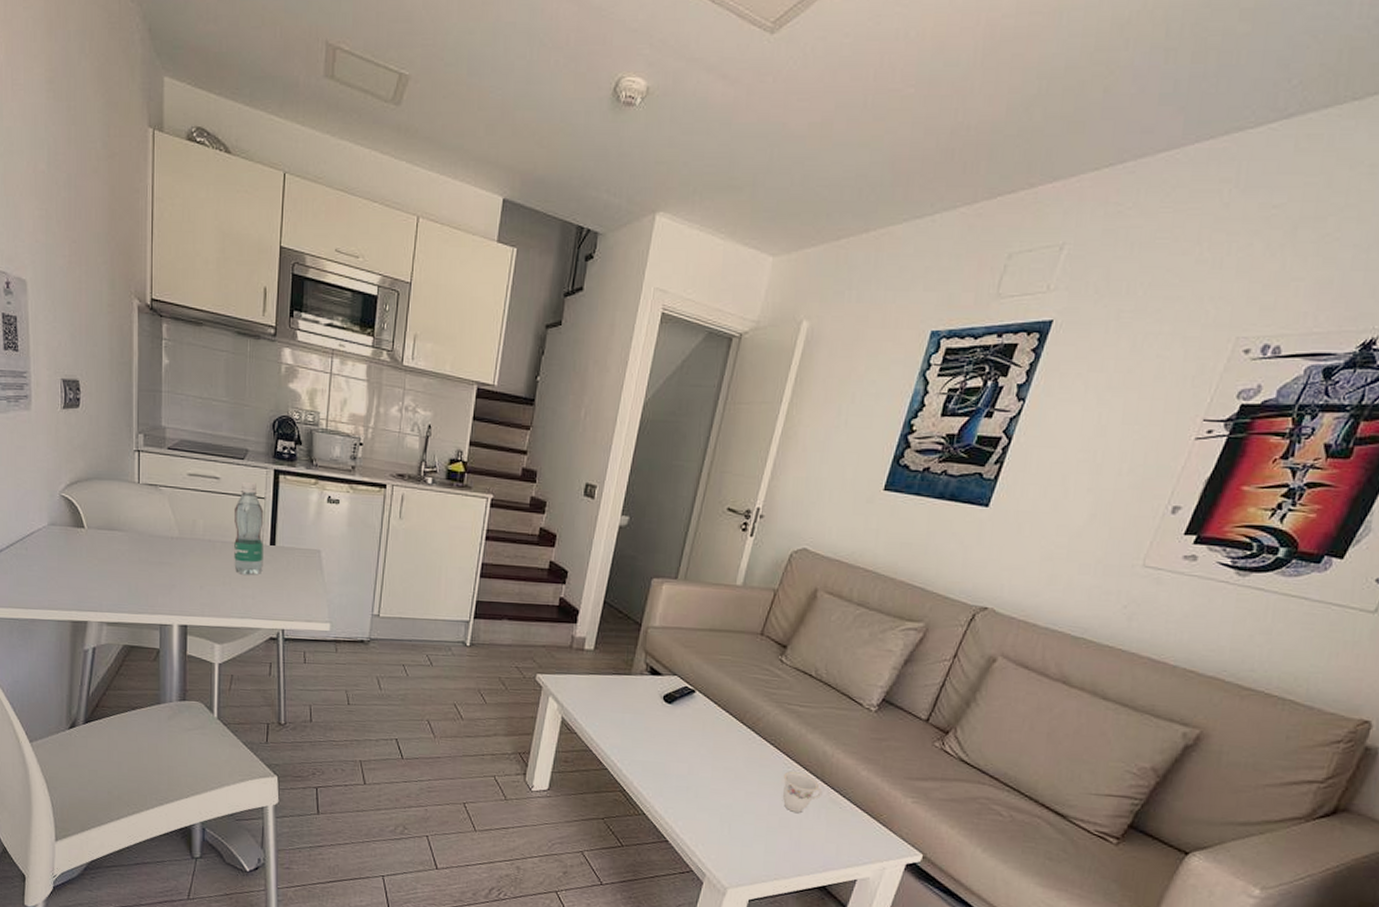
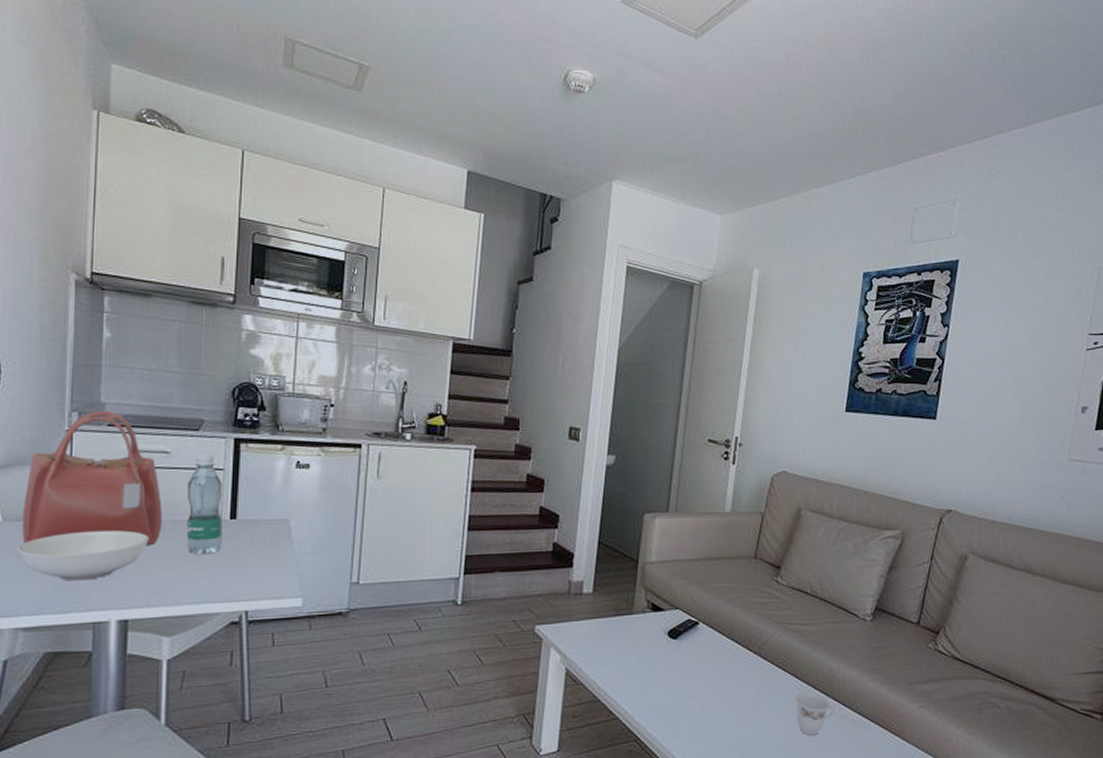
bowl: none [99,543,203,587] -> present [16,530,149,581]
handbag: none [103,434,214,563] -> present [22,410,162,546]

